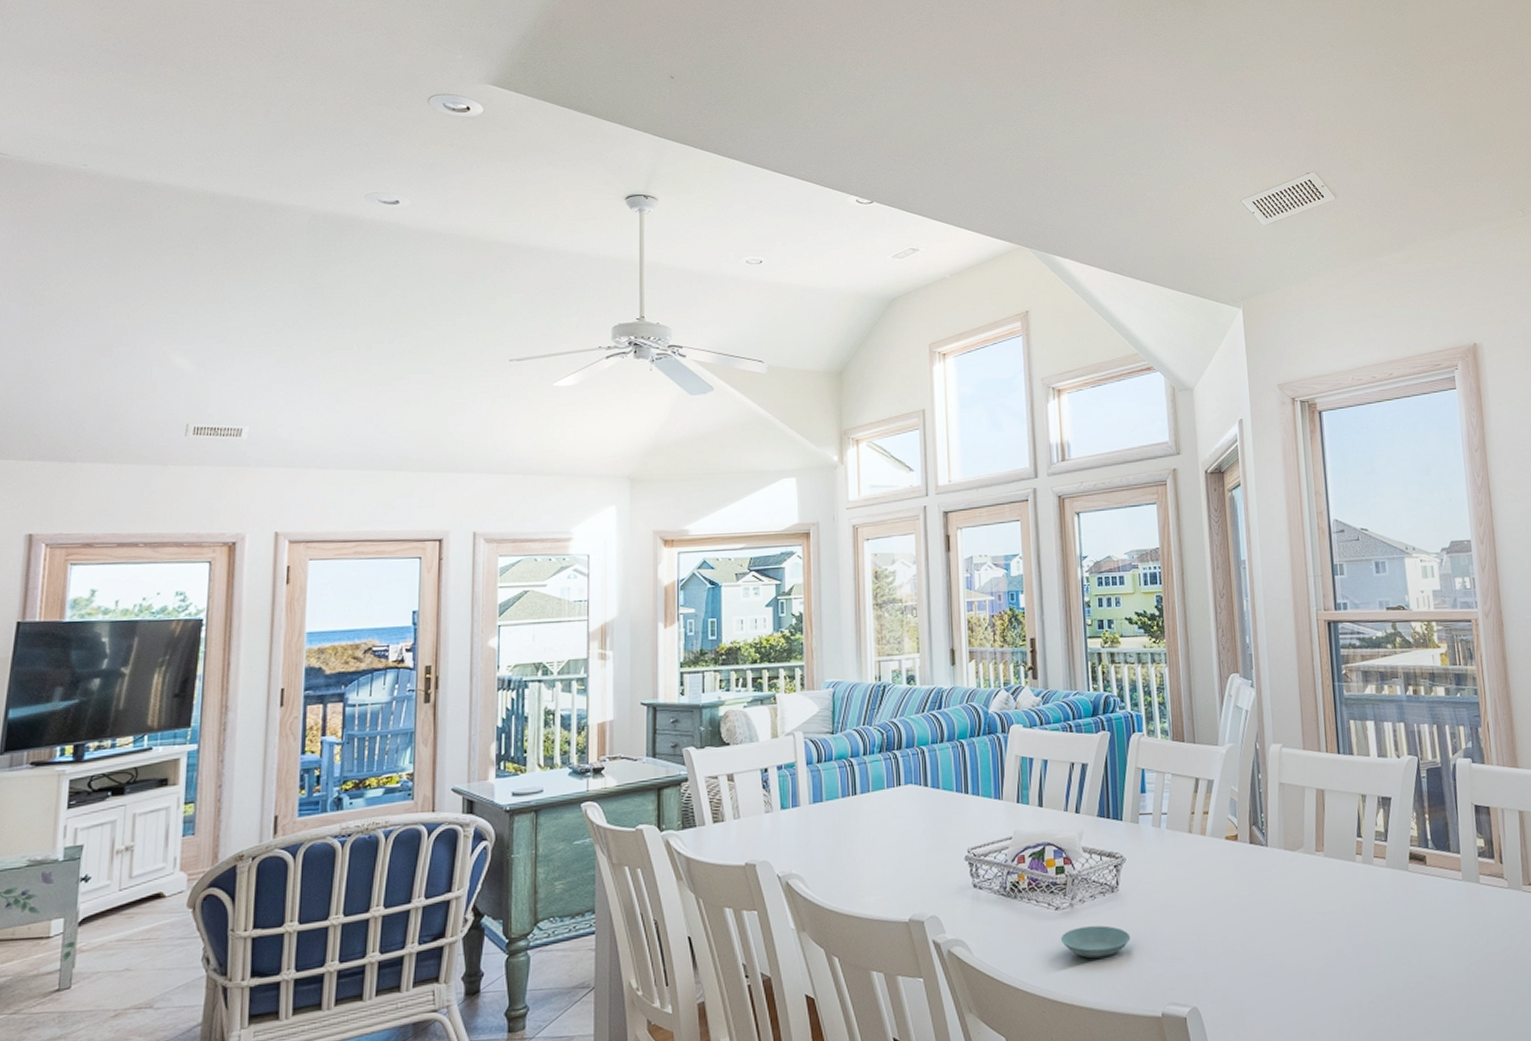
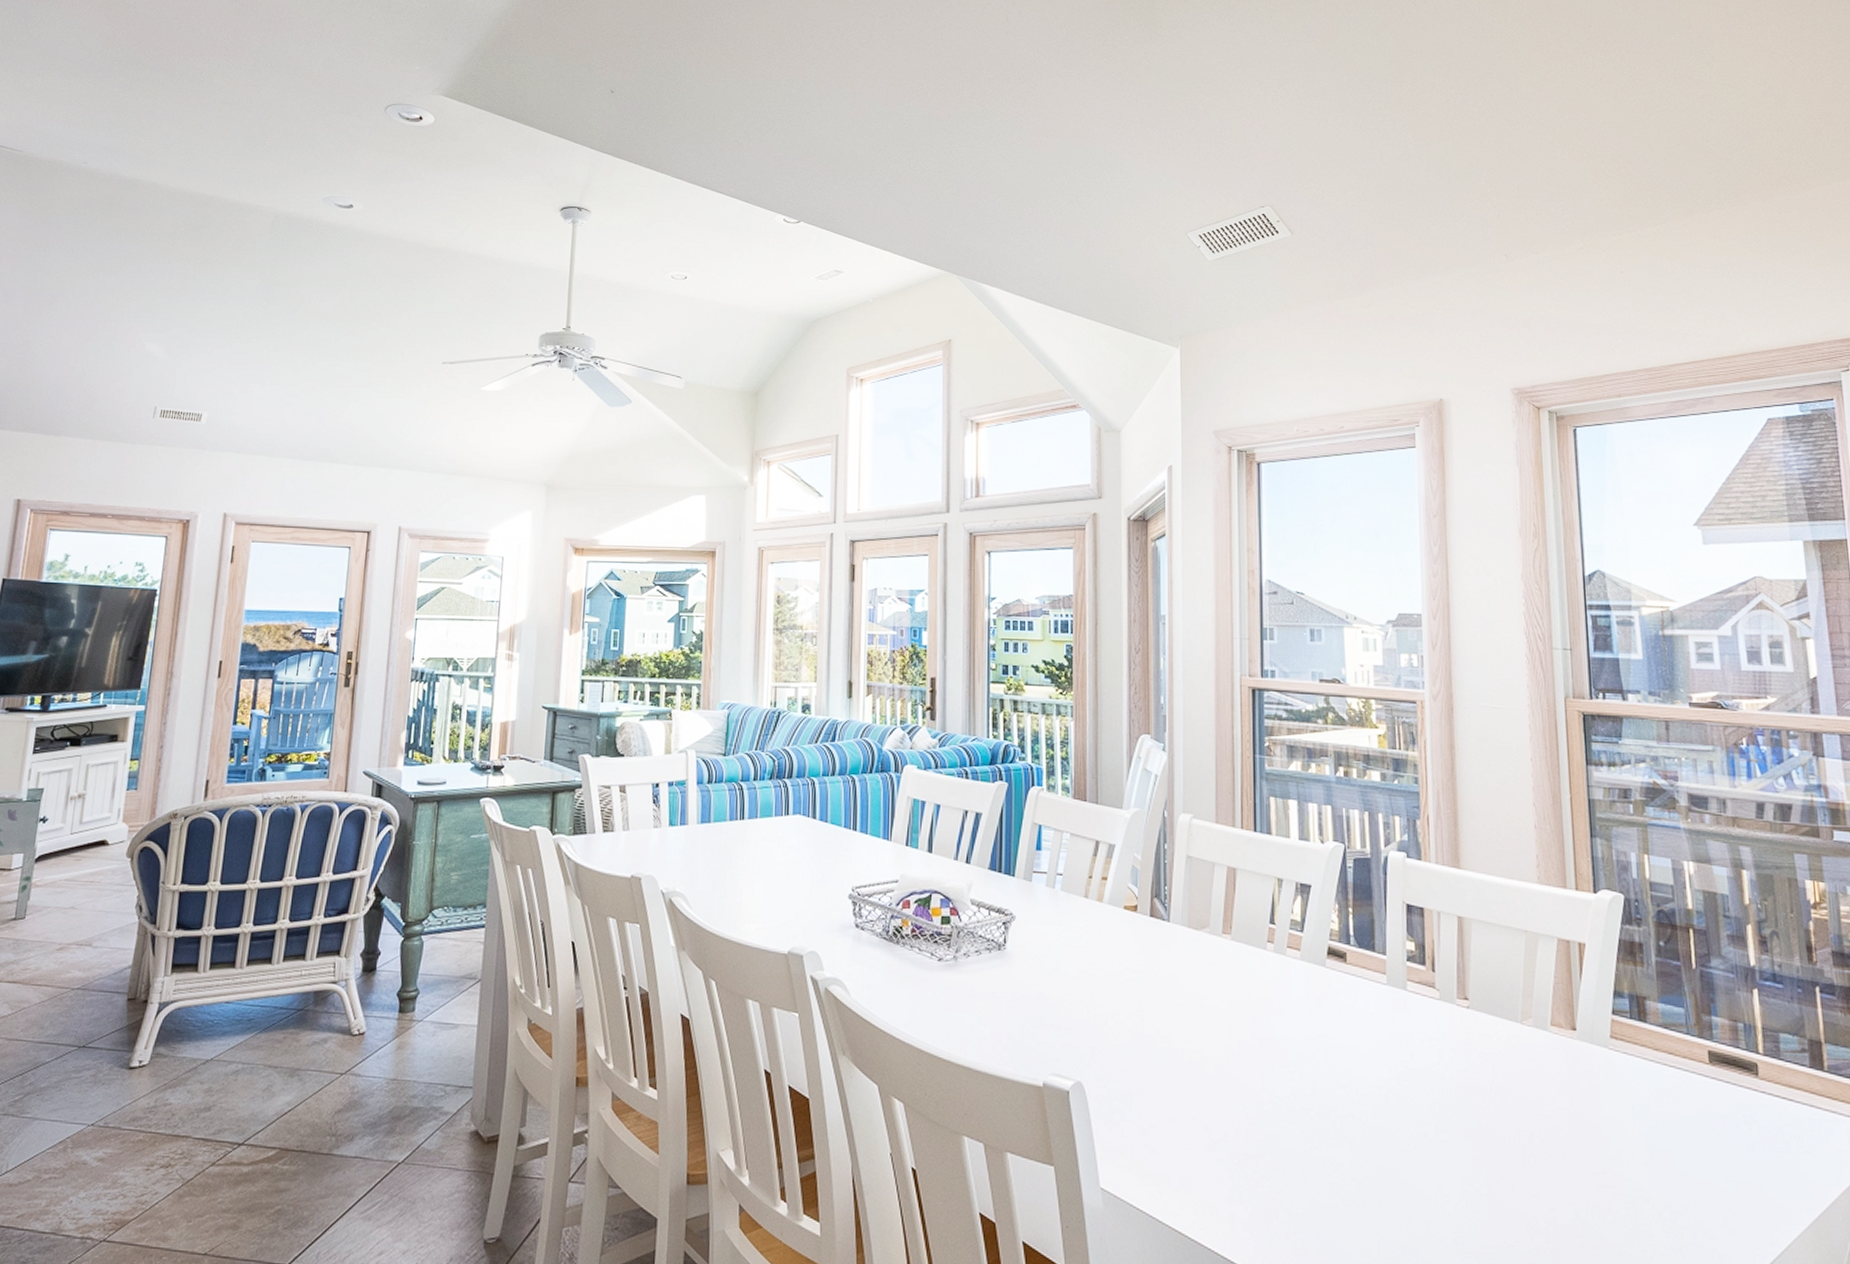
saucer: present [1060,925,1131,959] -> none [941,982,1015,1017]

